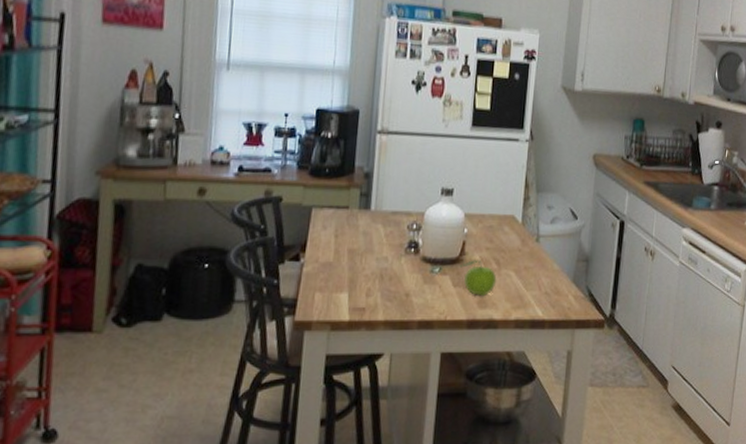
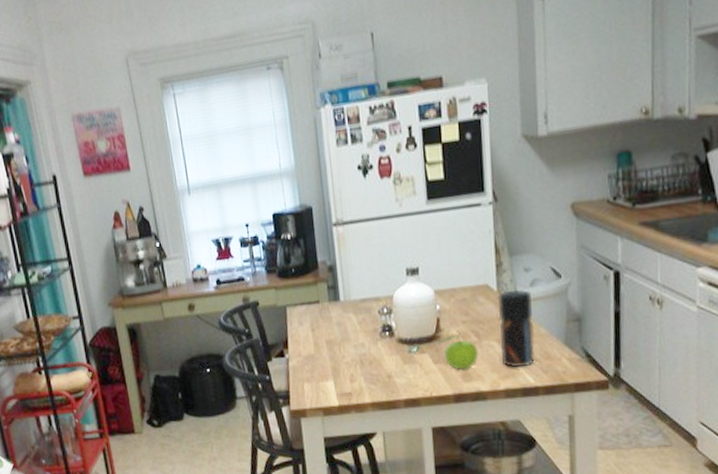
pepper grinder: none [517,224,550,300] -> present [497,289,535,368]

